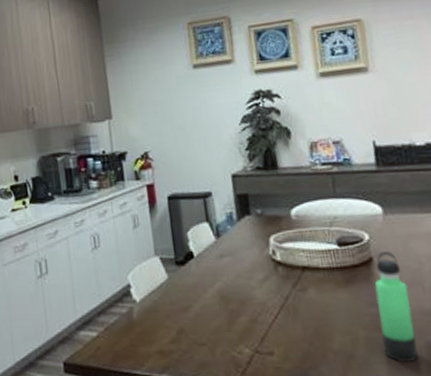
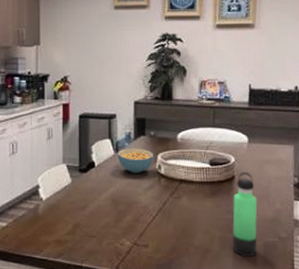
cereal bowl: none [219,231,265,262] -> present [117,148,153,173]

